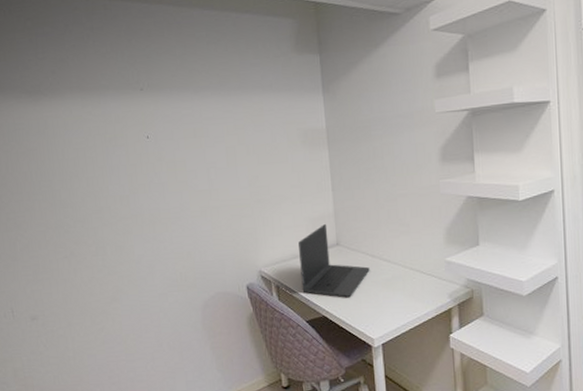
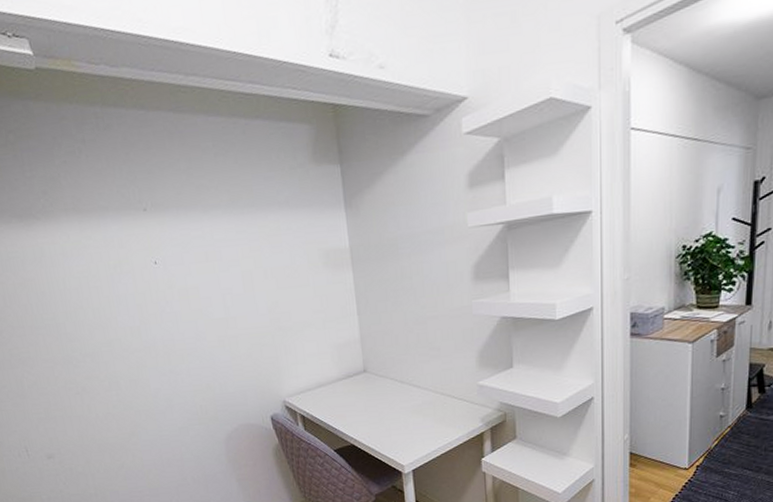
laptop: present [298,223,370,298] -> none [323,349,399,426]

